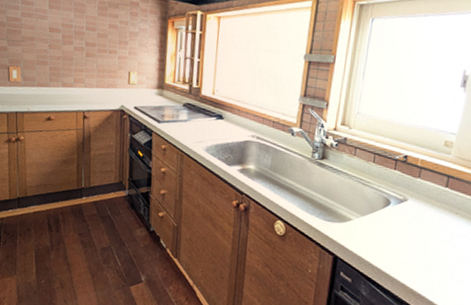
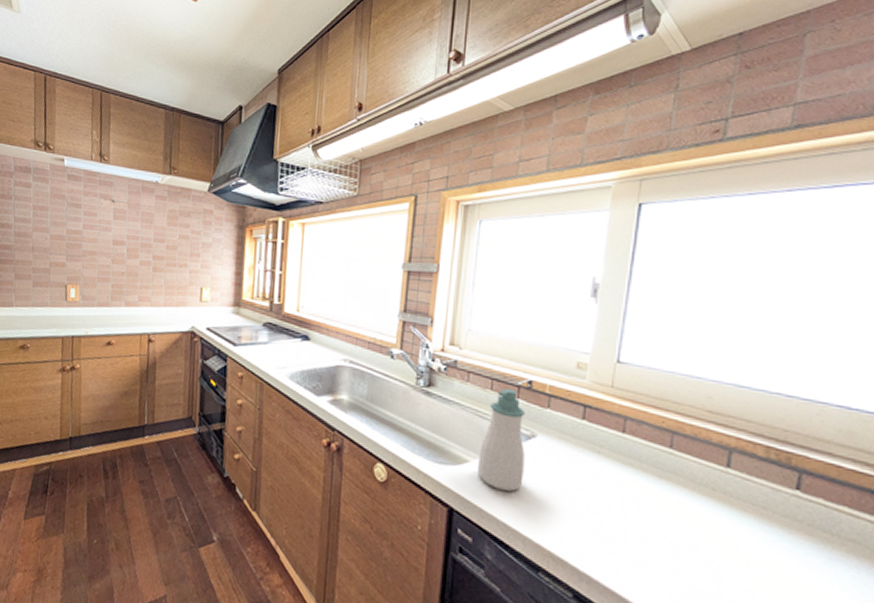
soap bottle: none [359,161,400,243] -> present [478,387,525,491]

